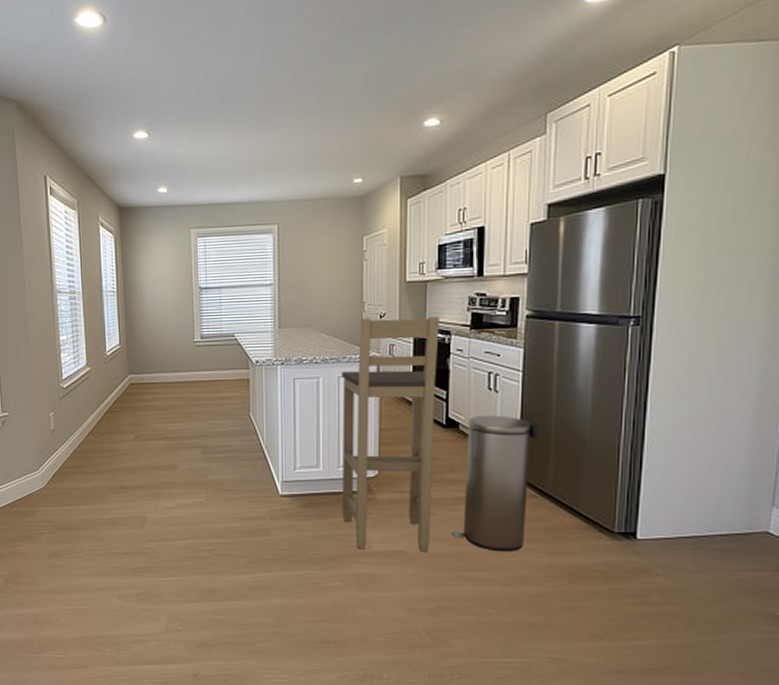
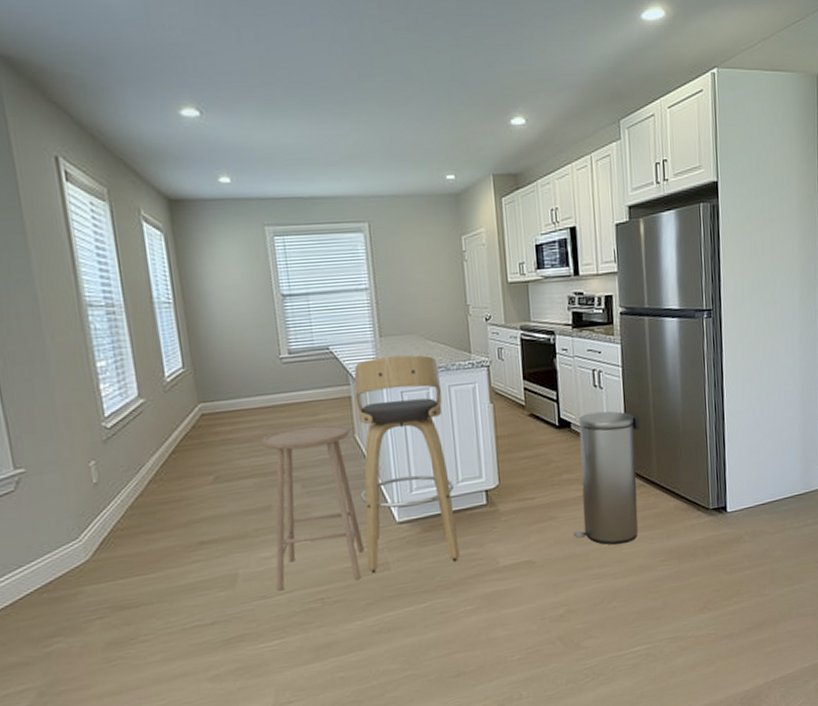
stool: none [174,402,249,539] -> present [261,424,364,591]
bar stool: none [249,345,335,539] -> present [354,354,460,574]
bar stool: present [341,316,439,552] -> none [452,316,555,567]

